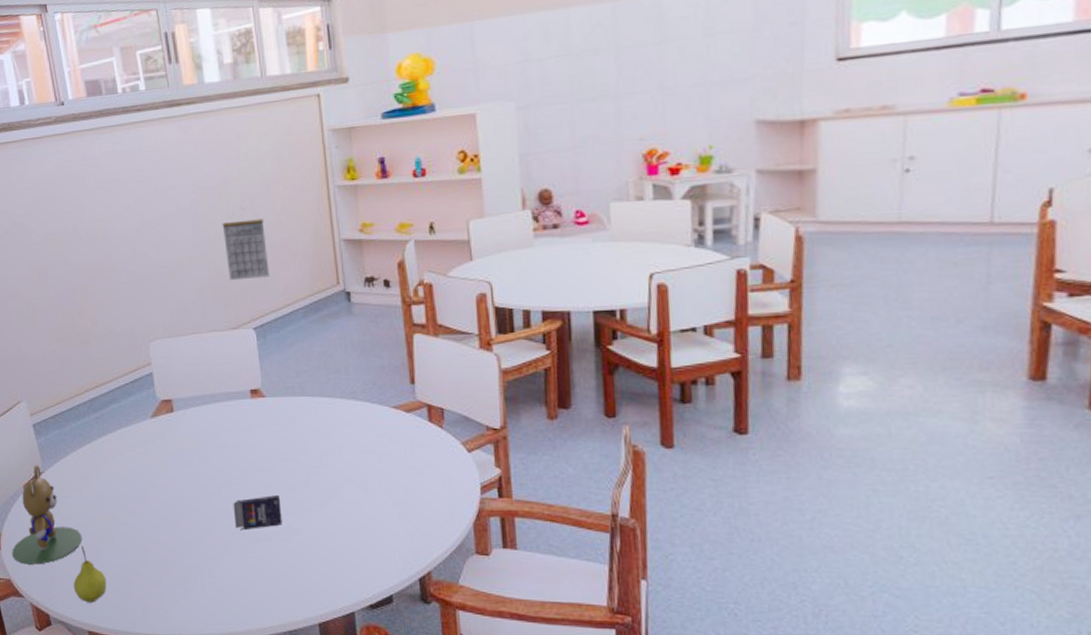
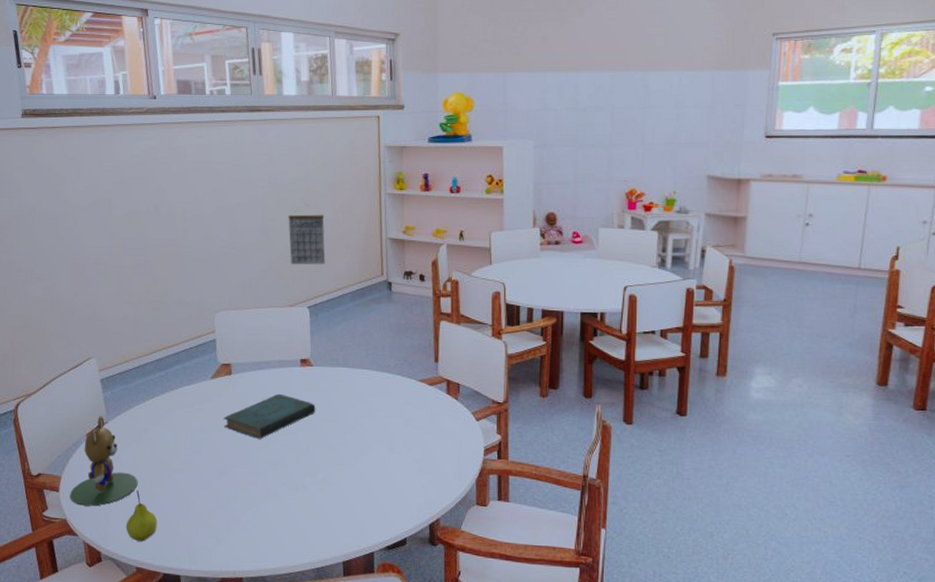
book: none [168,431,273,484] -> present [223,393,316,439]
crayon box: present [233,494,282,531] -> none [277,450,319,481]

